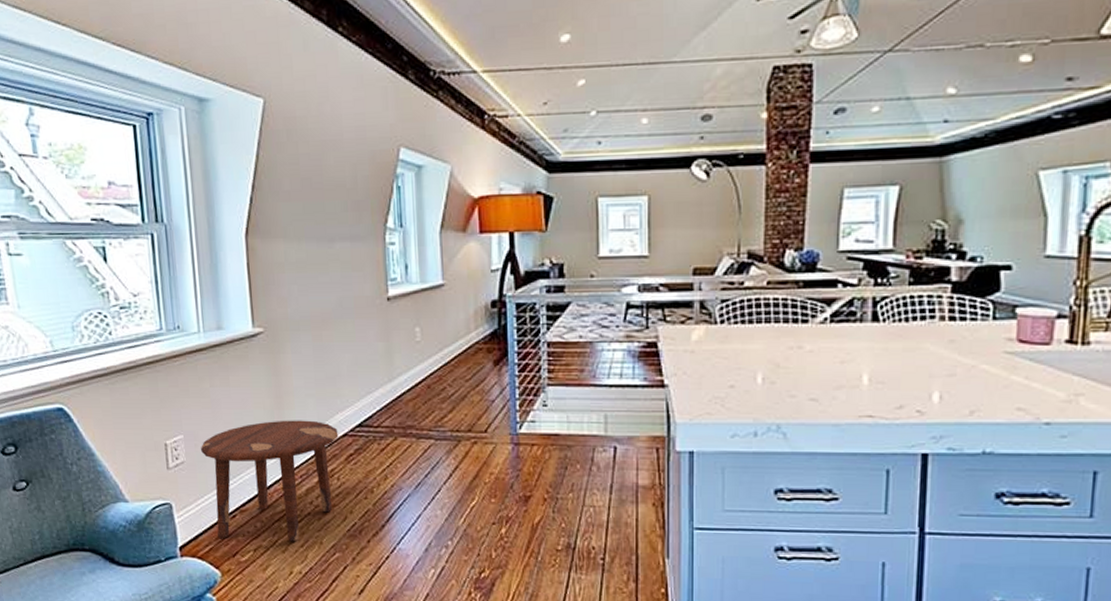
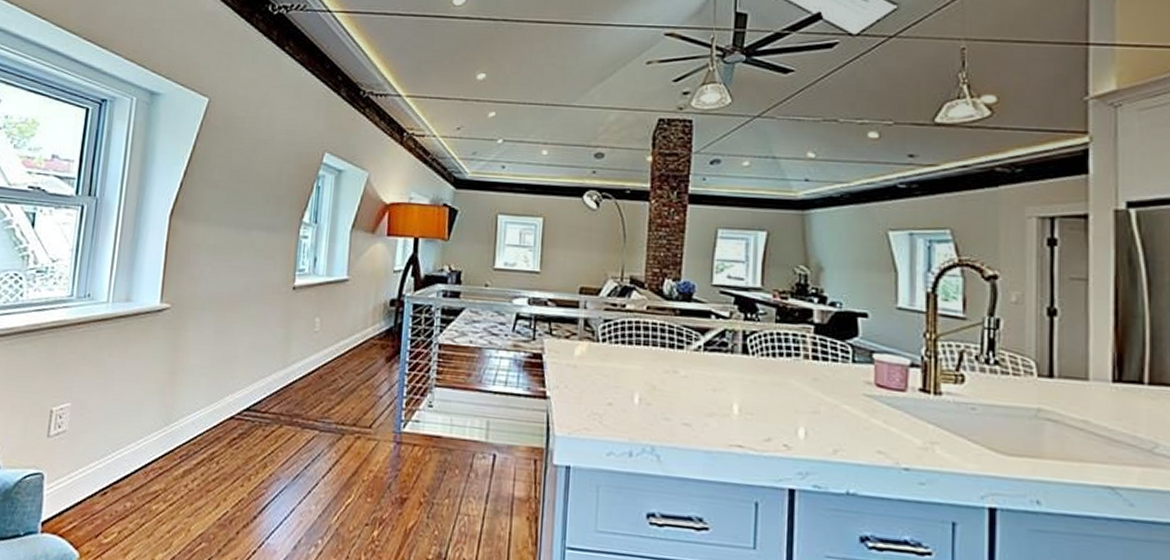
side table: present [201,420,339,542] -> none [84,396,226,527]

